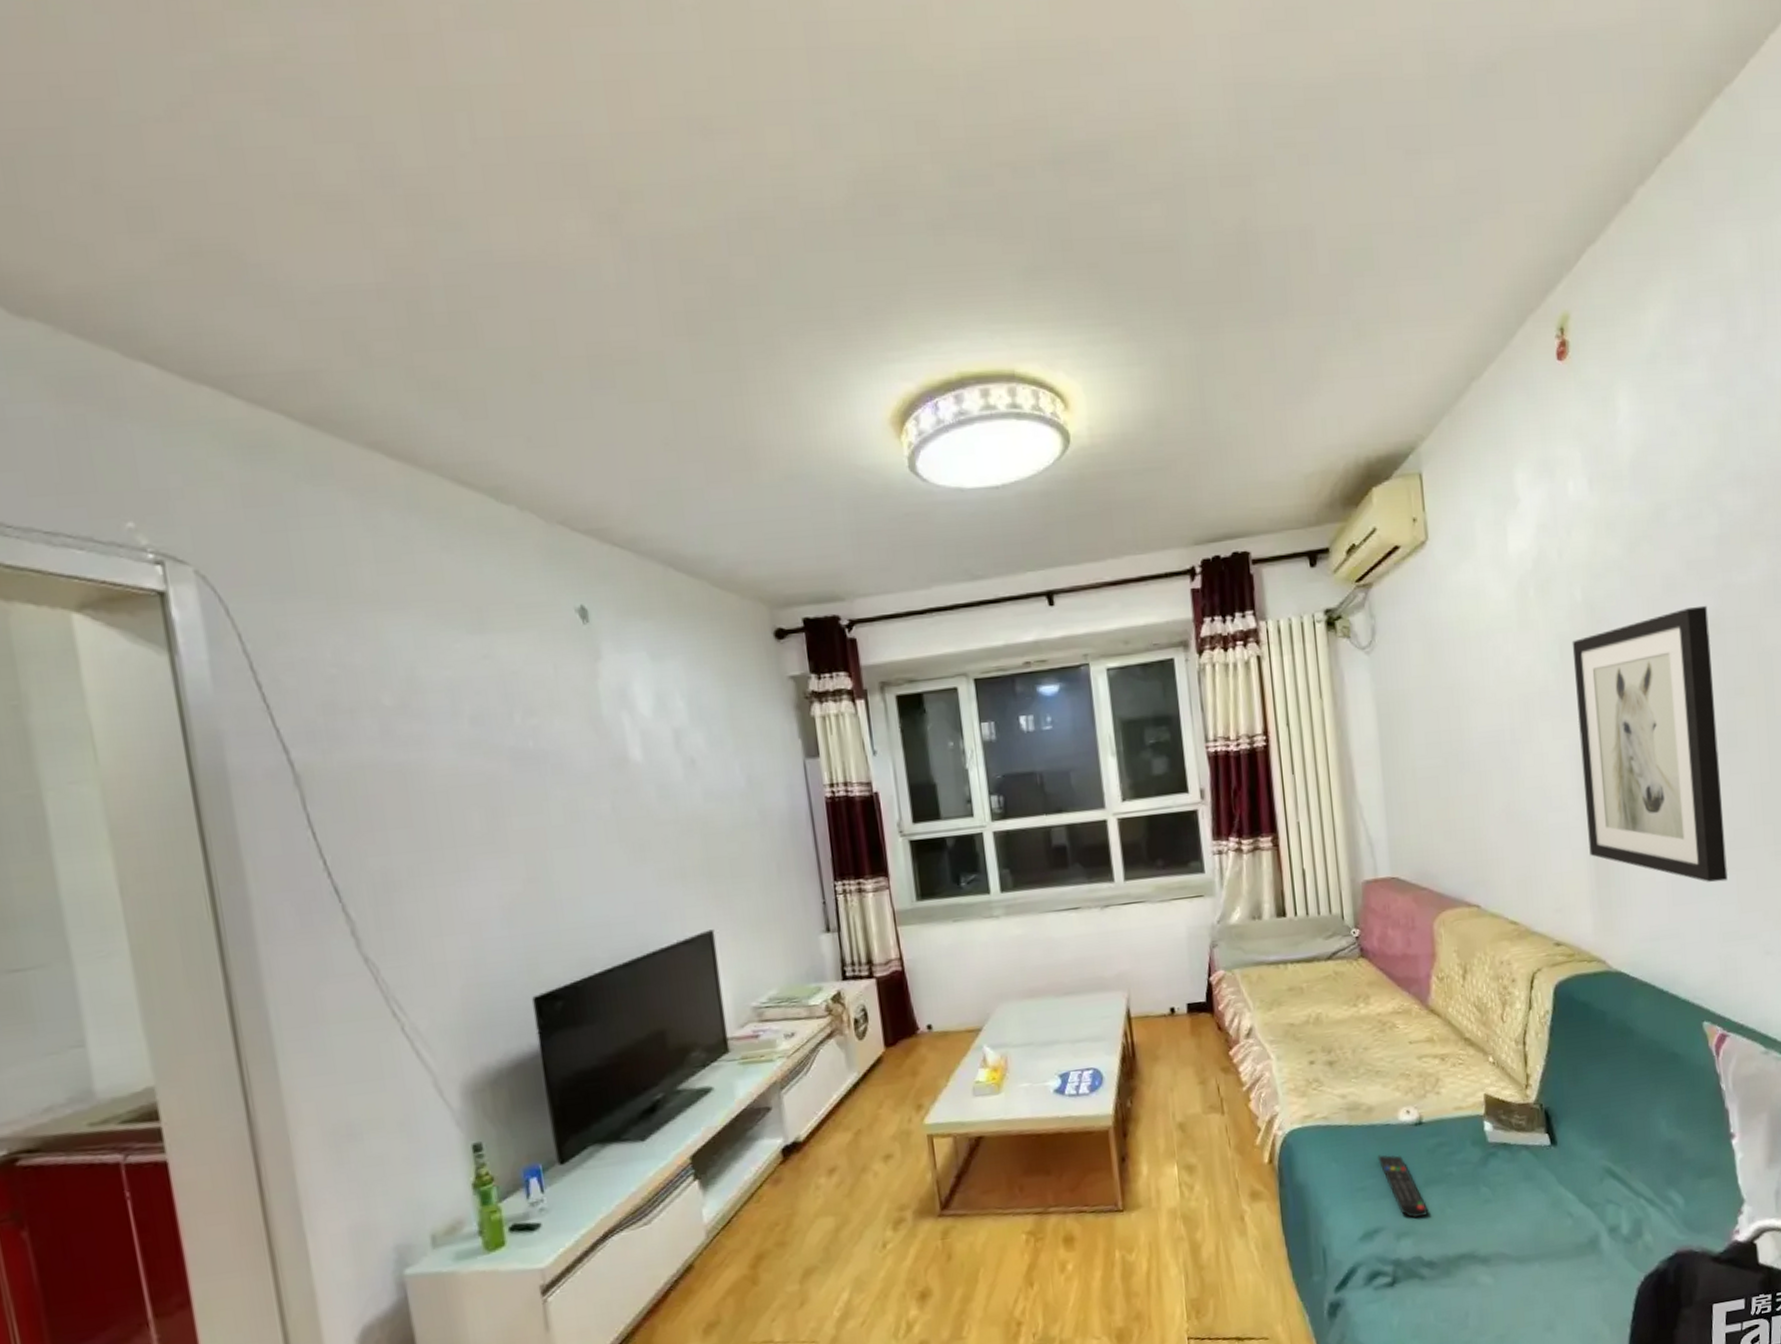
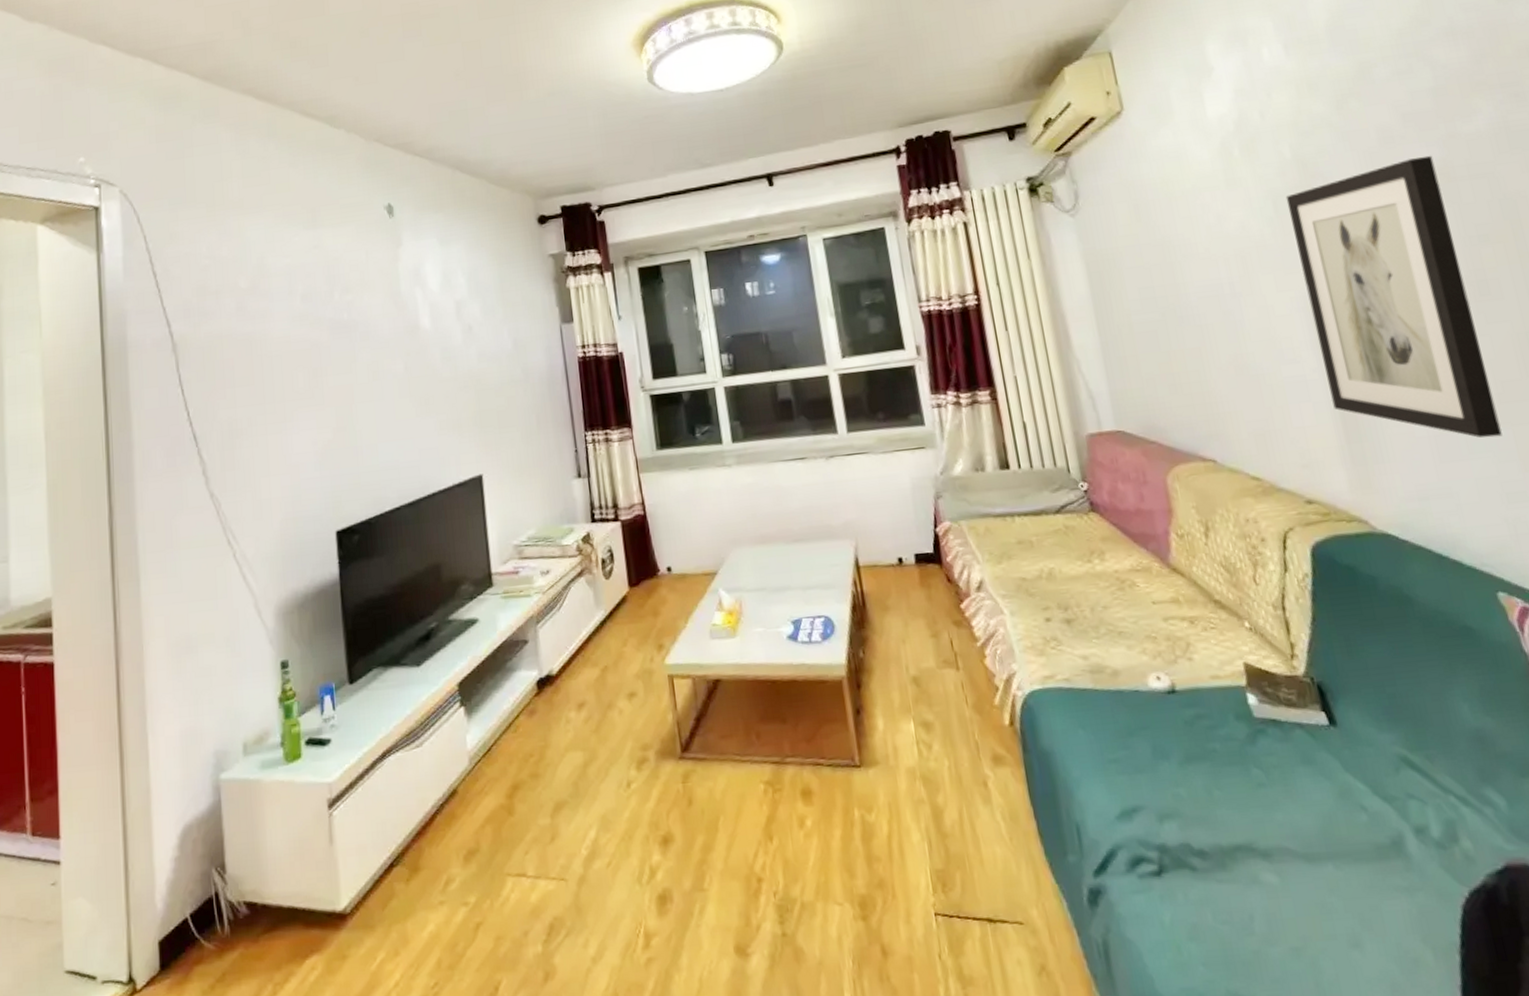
remote control: present [1377,1155,1429,1218] -> none [1128,724,1194,799]

